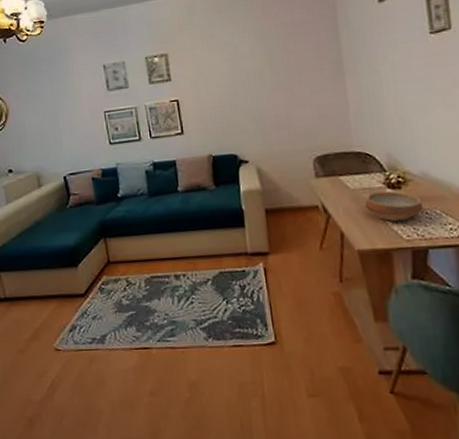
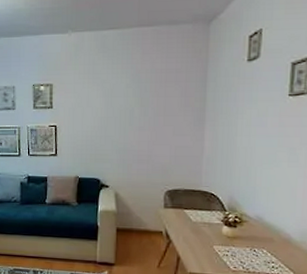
bowl: present [365,191,423,222] -> none [202,227,252,255]

